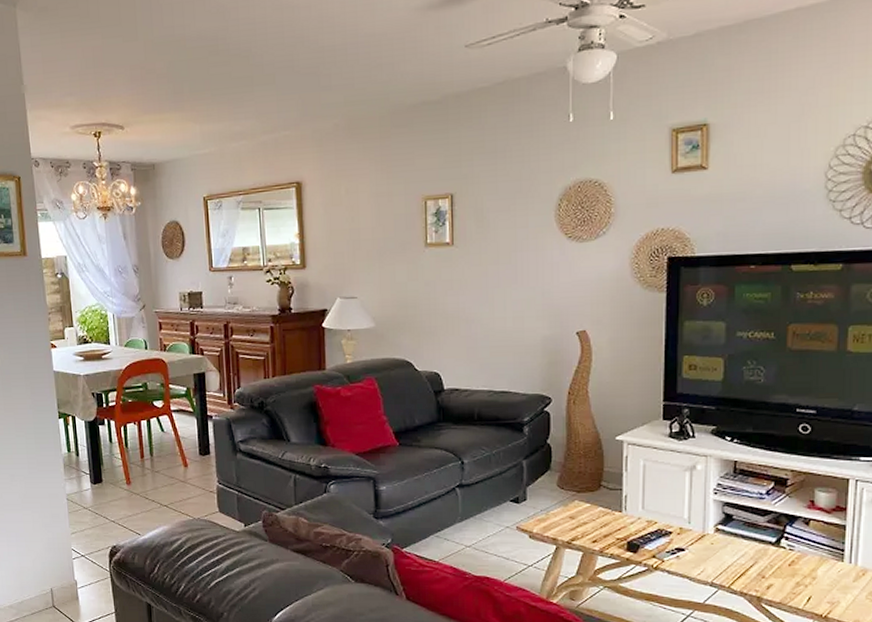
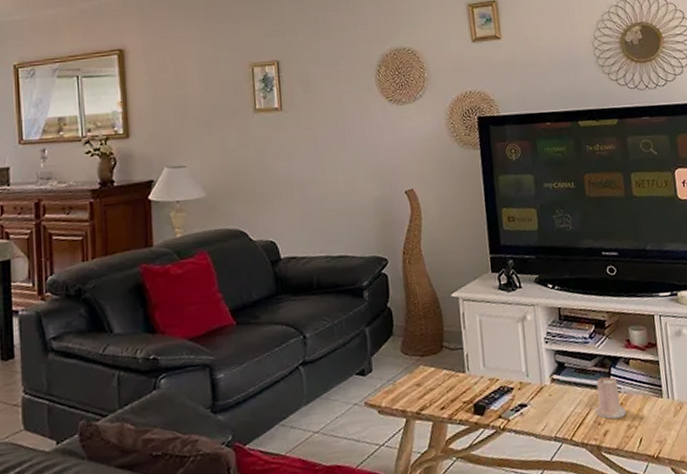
candle: none [760,533,797,574] -> present [594,377,626,420]

